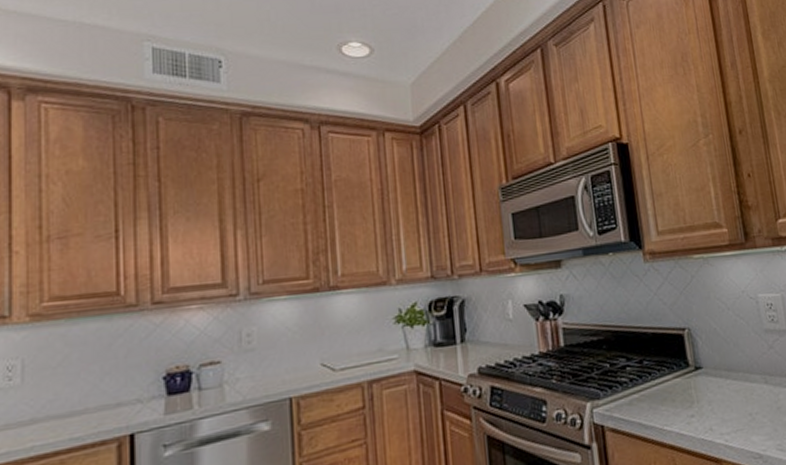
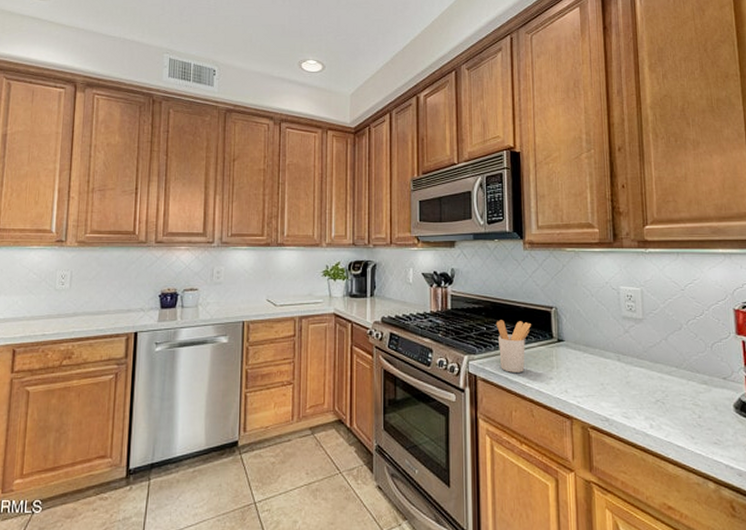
utensil holder: none [620,350,662,416] -> present [496,320,531,373]

